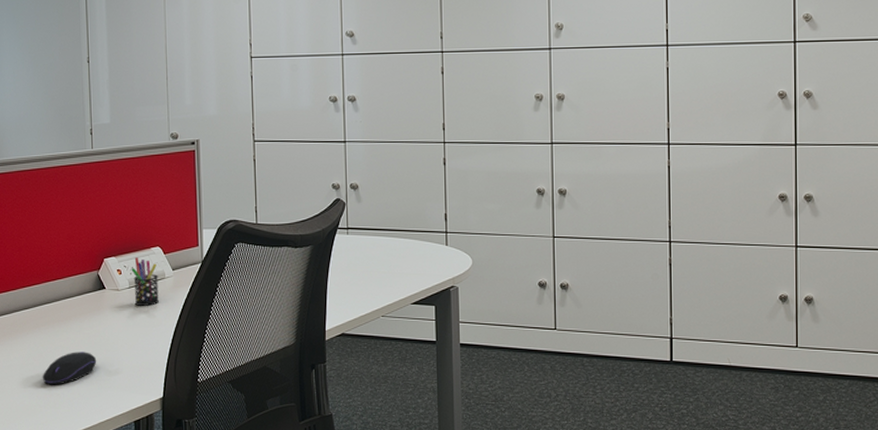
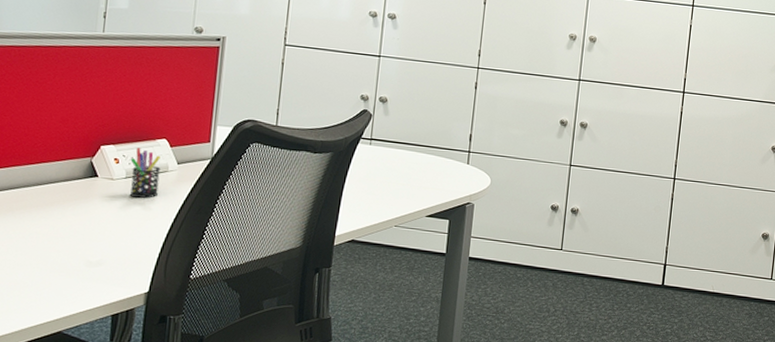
computer mouse: present [42,352,97,385] -> none [8,239,77,273]

